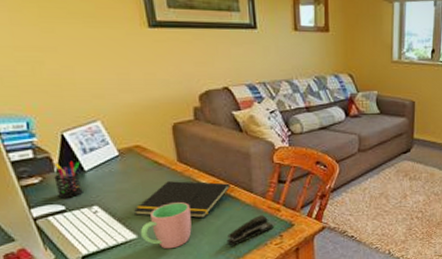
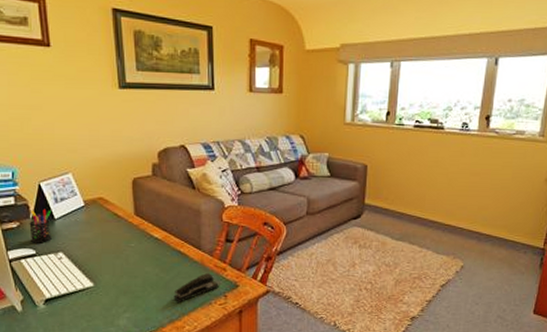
notepad: present [133,181,230,219] -> none [92,233,180,272]
cup: present [140,202,192,249] -> none [96,254,142,300]

